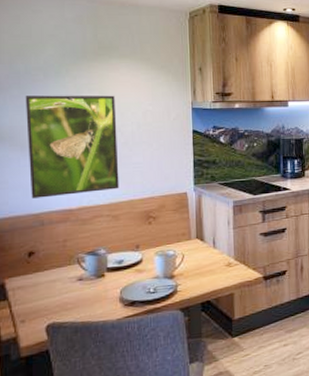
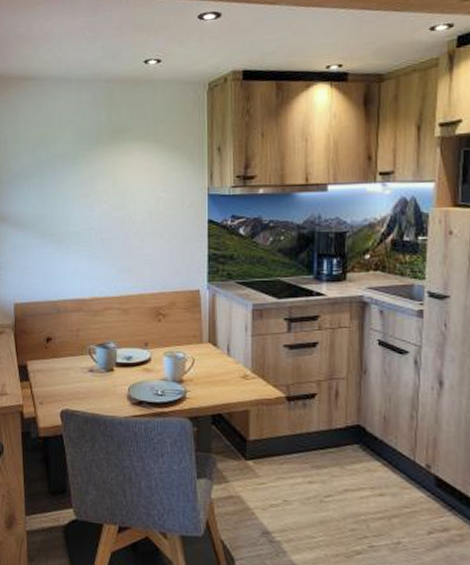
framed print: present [25,95,119,199] -> none [45,181,130,286]

